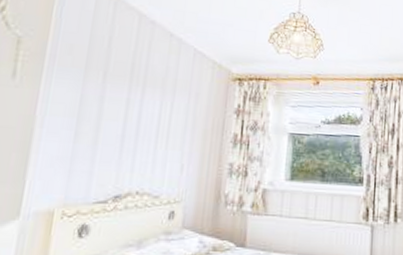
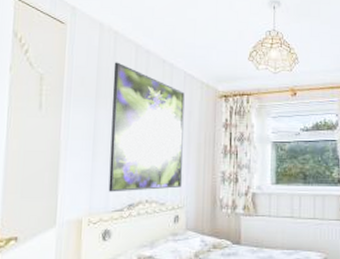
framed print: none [90,30,193,181] -> present [108,62,185,192]

